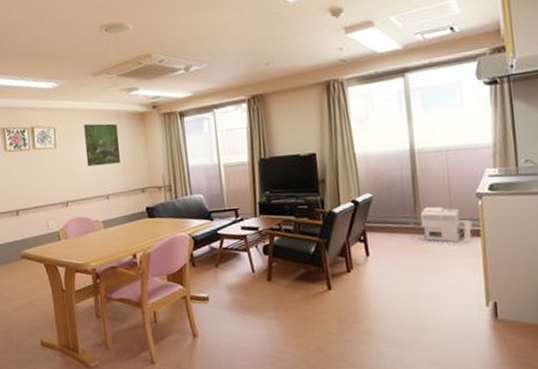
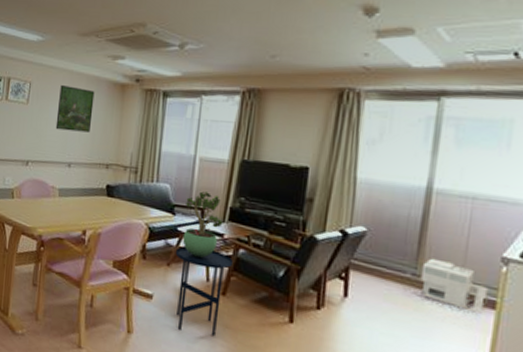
potted plant: none [220,193,256,253] -> present [182,191,223,258]
side table: none [220,243,271,322] -> present [175,246,232,337]

